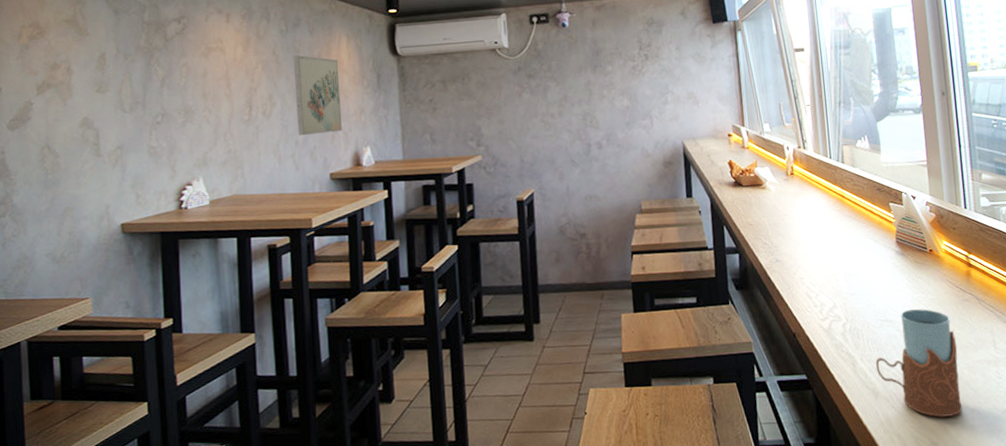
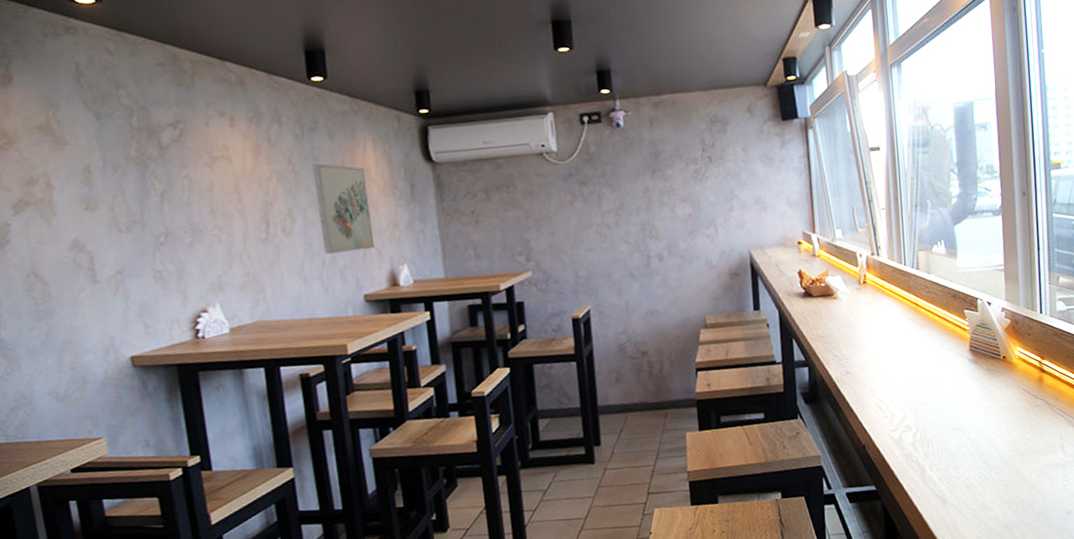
drinking glass: present [875,308,963,418] -> none [944,416,1029,521]

